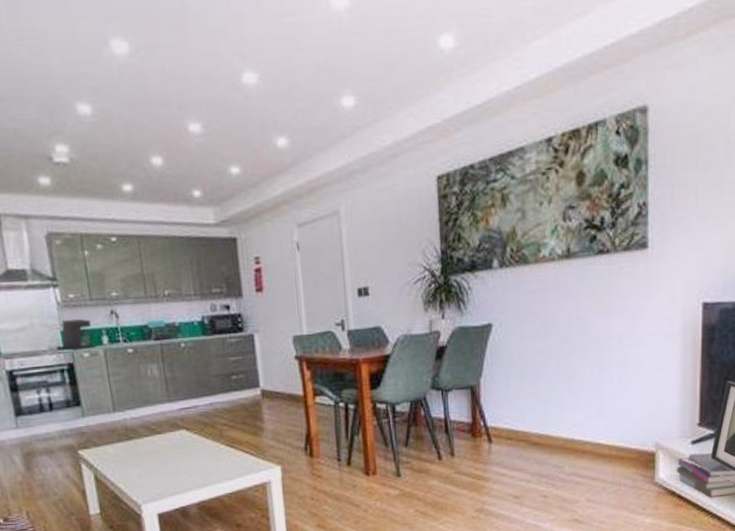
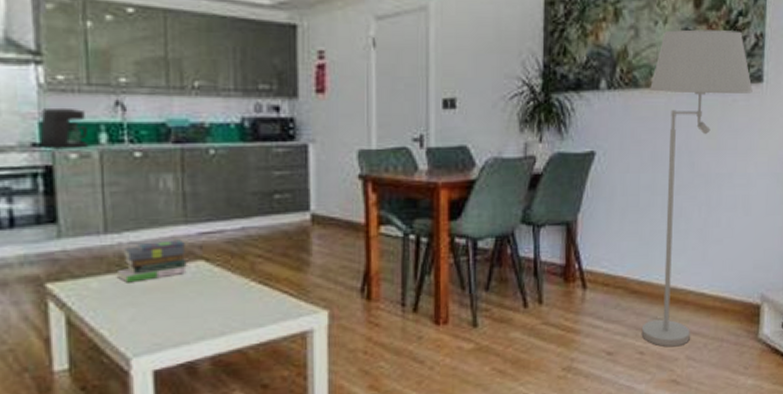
books: none [125,414,174,449] -> present [118,239,187,283]
floor lamp: none [539,202,638,491] -> present [641,29,753,347]

